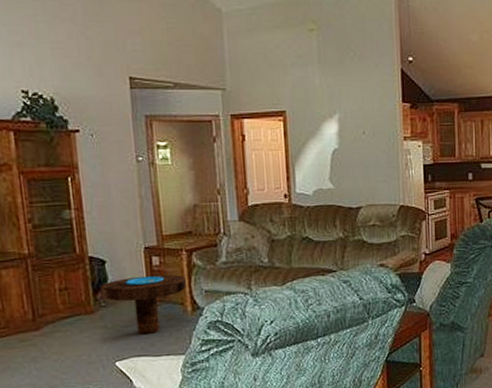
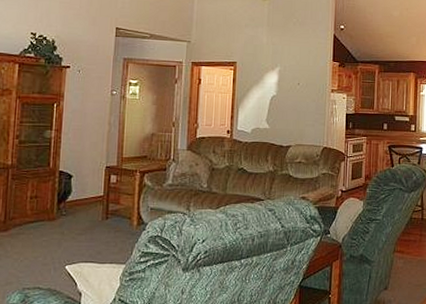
side table: present [100,274,186,335] -> none [64,191,136,243]

